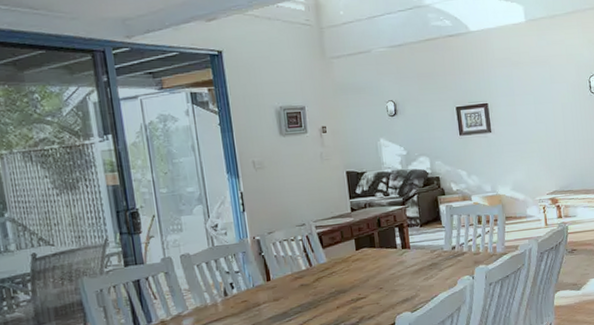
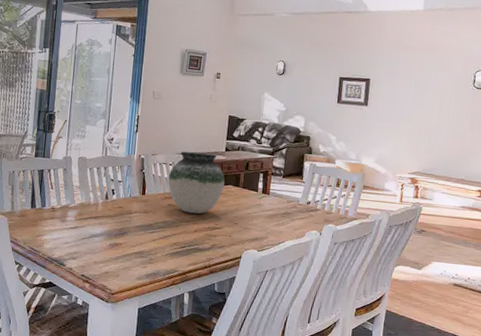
vase: none [292,217,359,290] -> present [168,151,225,214]

